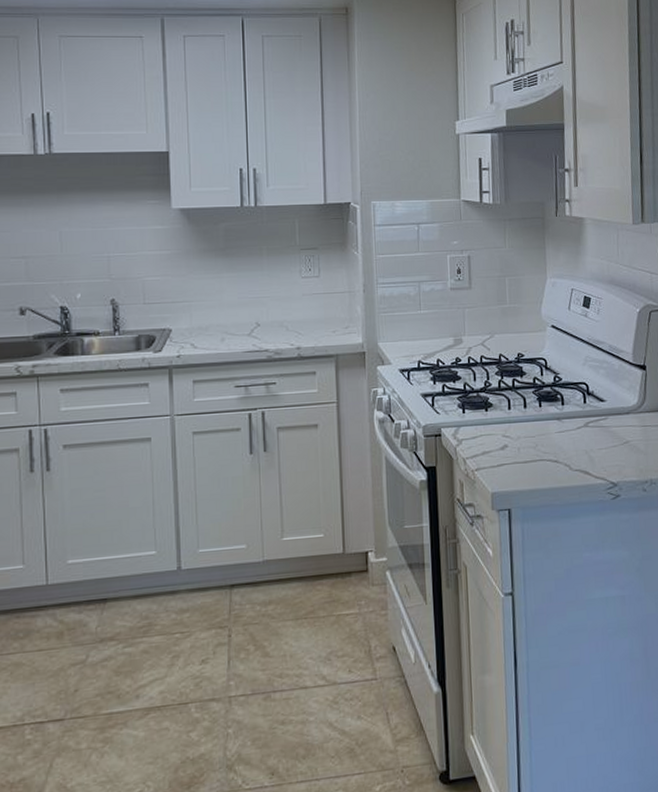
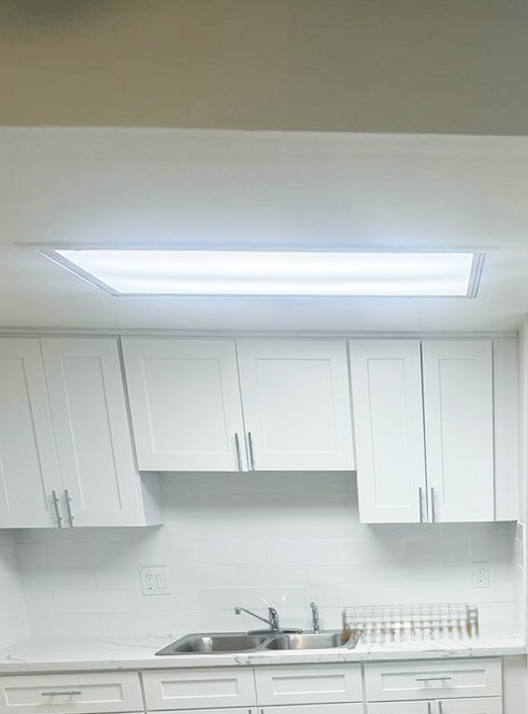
dish rack: none [145,294,310,347] -> present [340,602,480,644]

